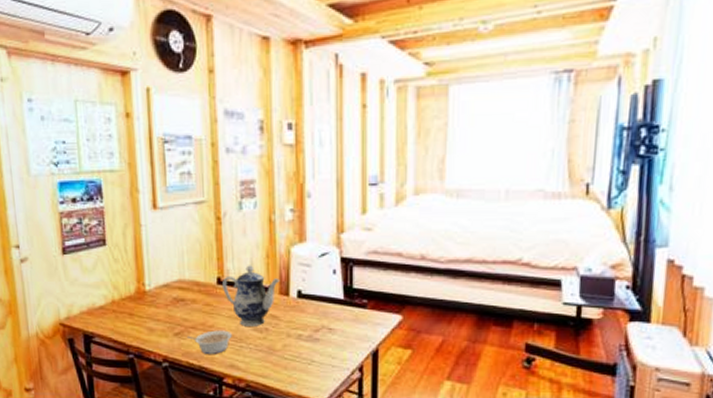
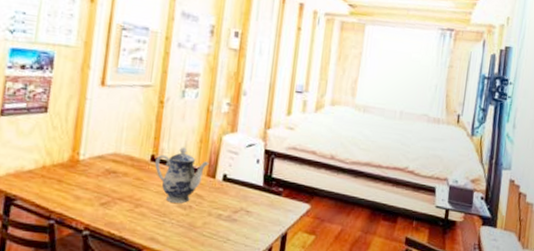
legume: present [186,330,232,354] -> none [112,203,157,226]

